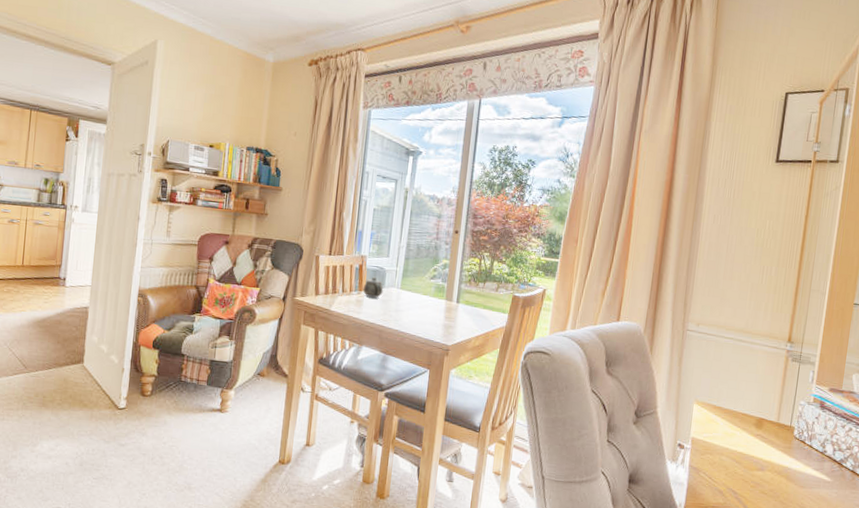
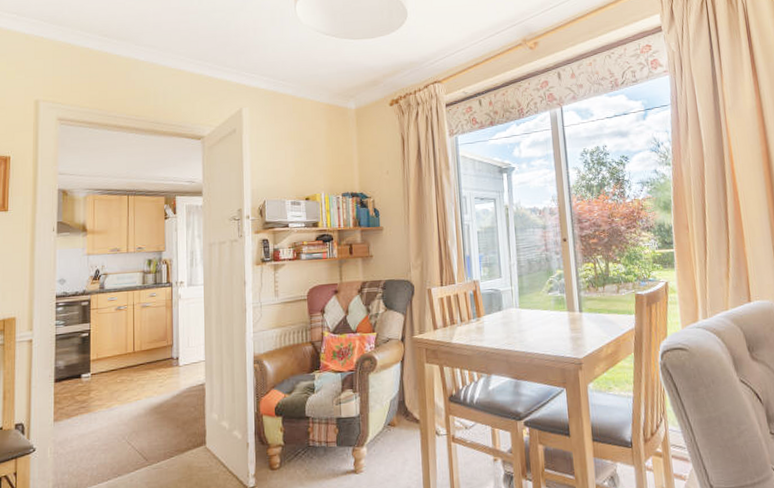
teapot: present [362,276,384,298] -> none [481,300,503,322]

